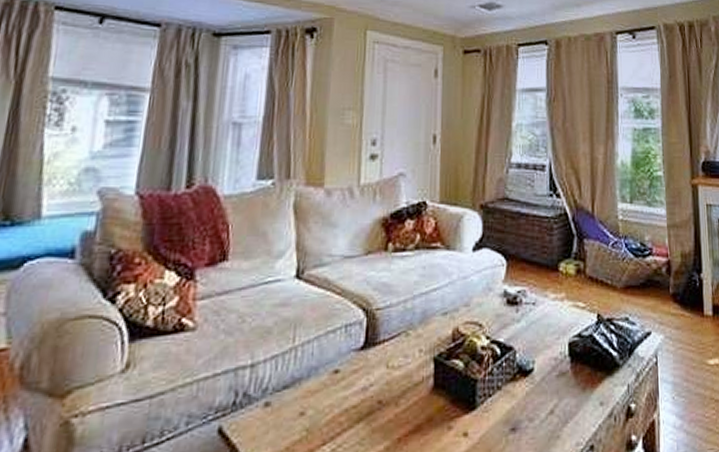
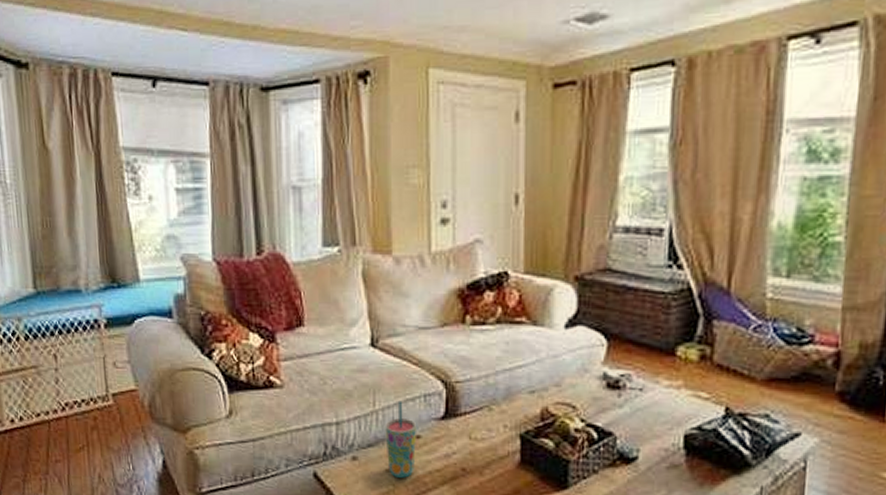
cup: none [302,333,335,421] -> present [385,400,416,478]

